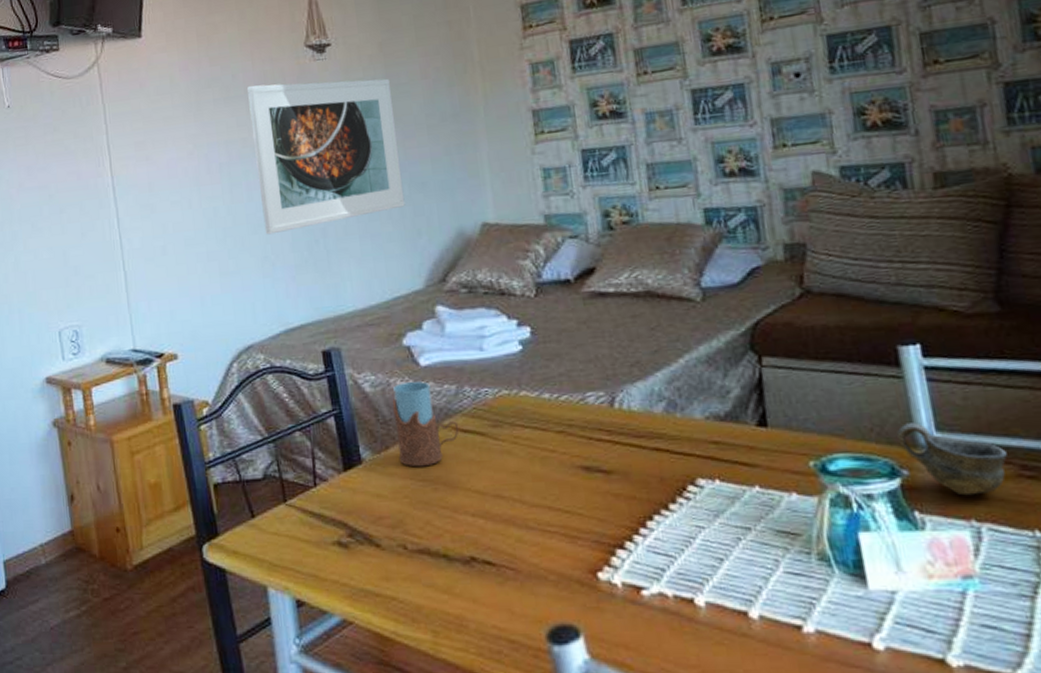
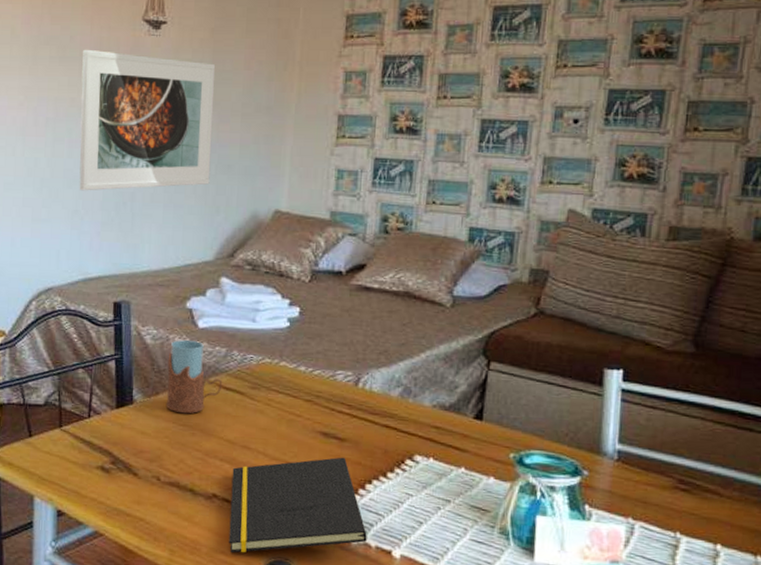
notepad: none [488,492,662,626] -> present [228,457,367,554]
cup: present [897,423,1007,496] -> none [586,433,670,498]

